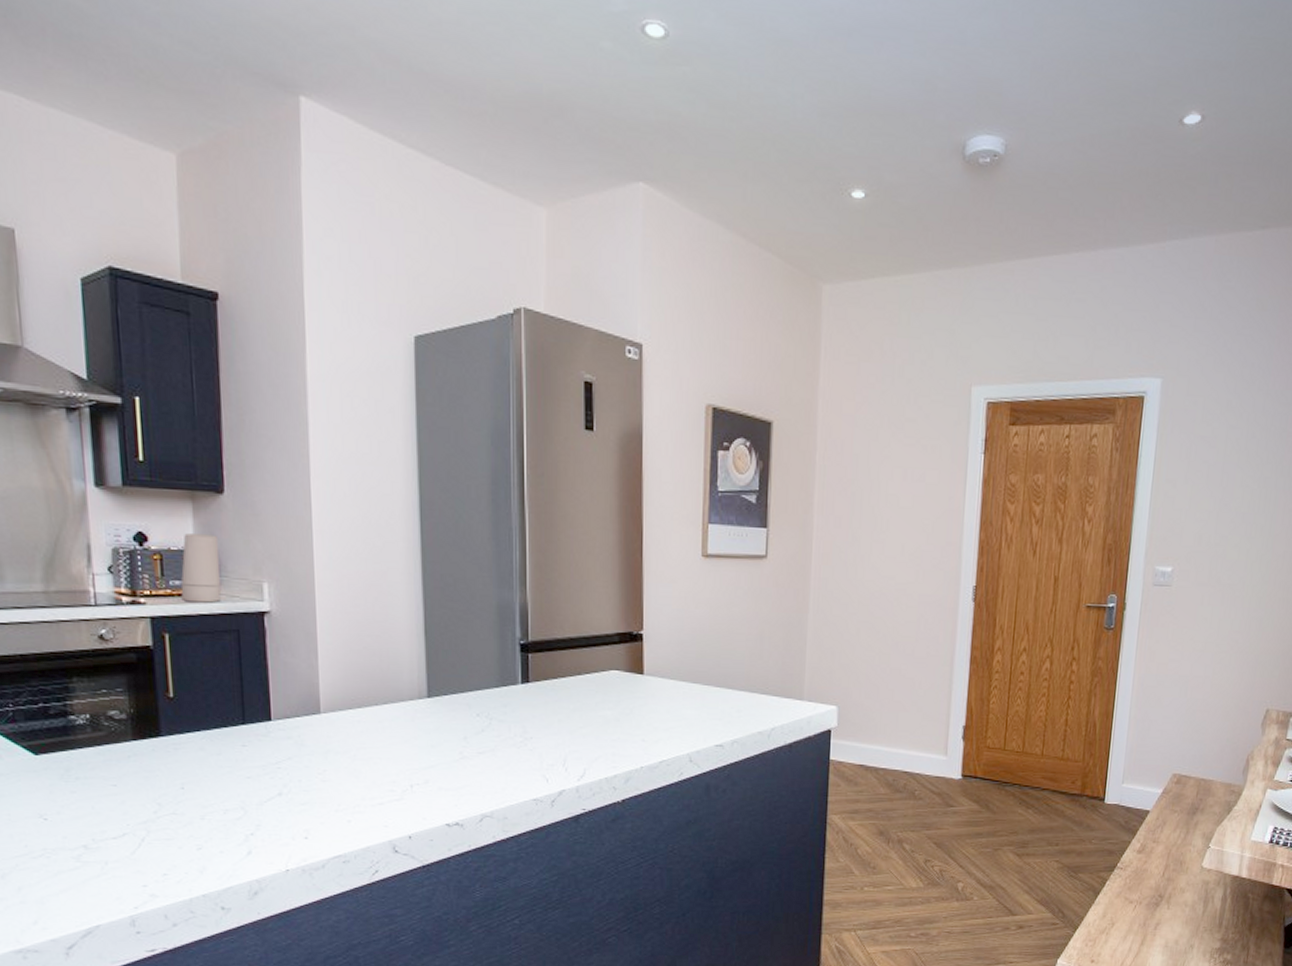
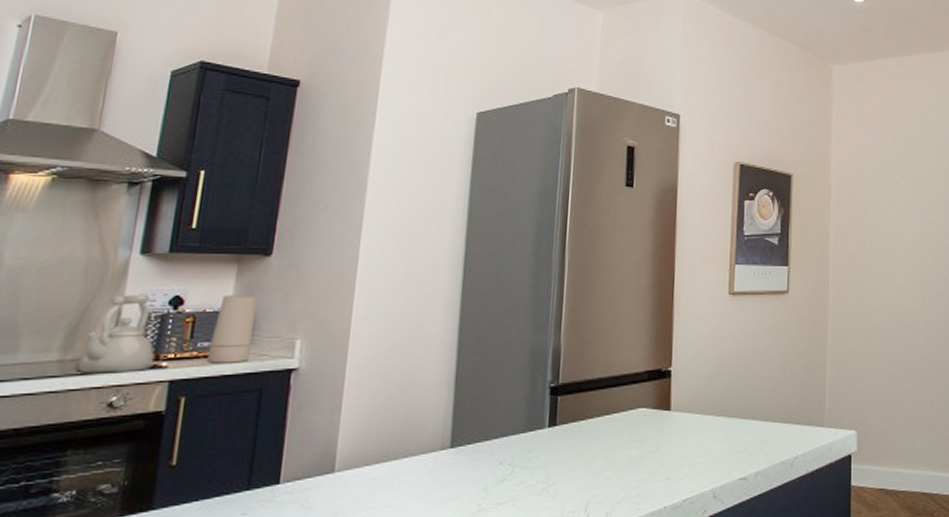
kettle: none [59,528,133,607] -> present [74,294,155,374]

